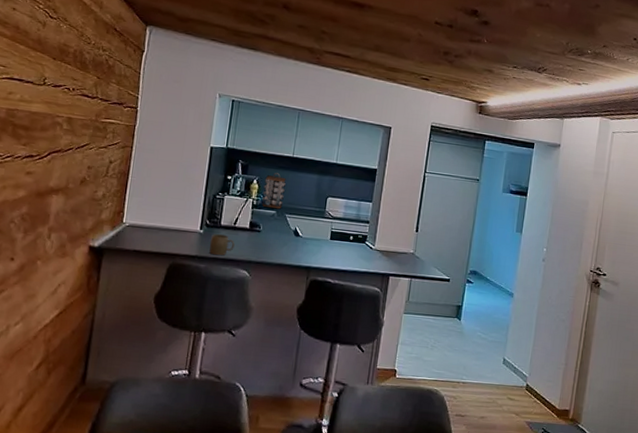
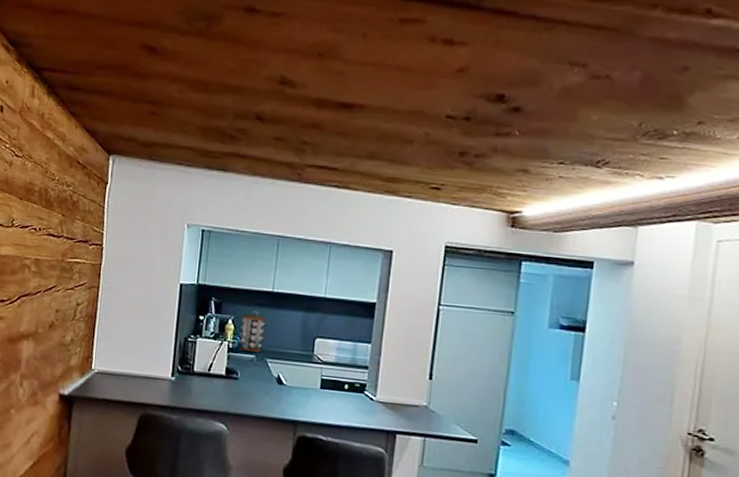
mug: present [209,234,235,256] -> none [182,381,210,406]

